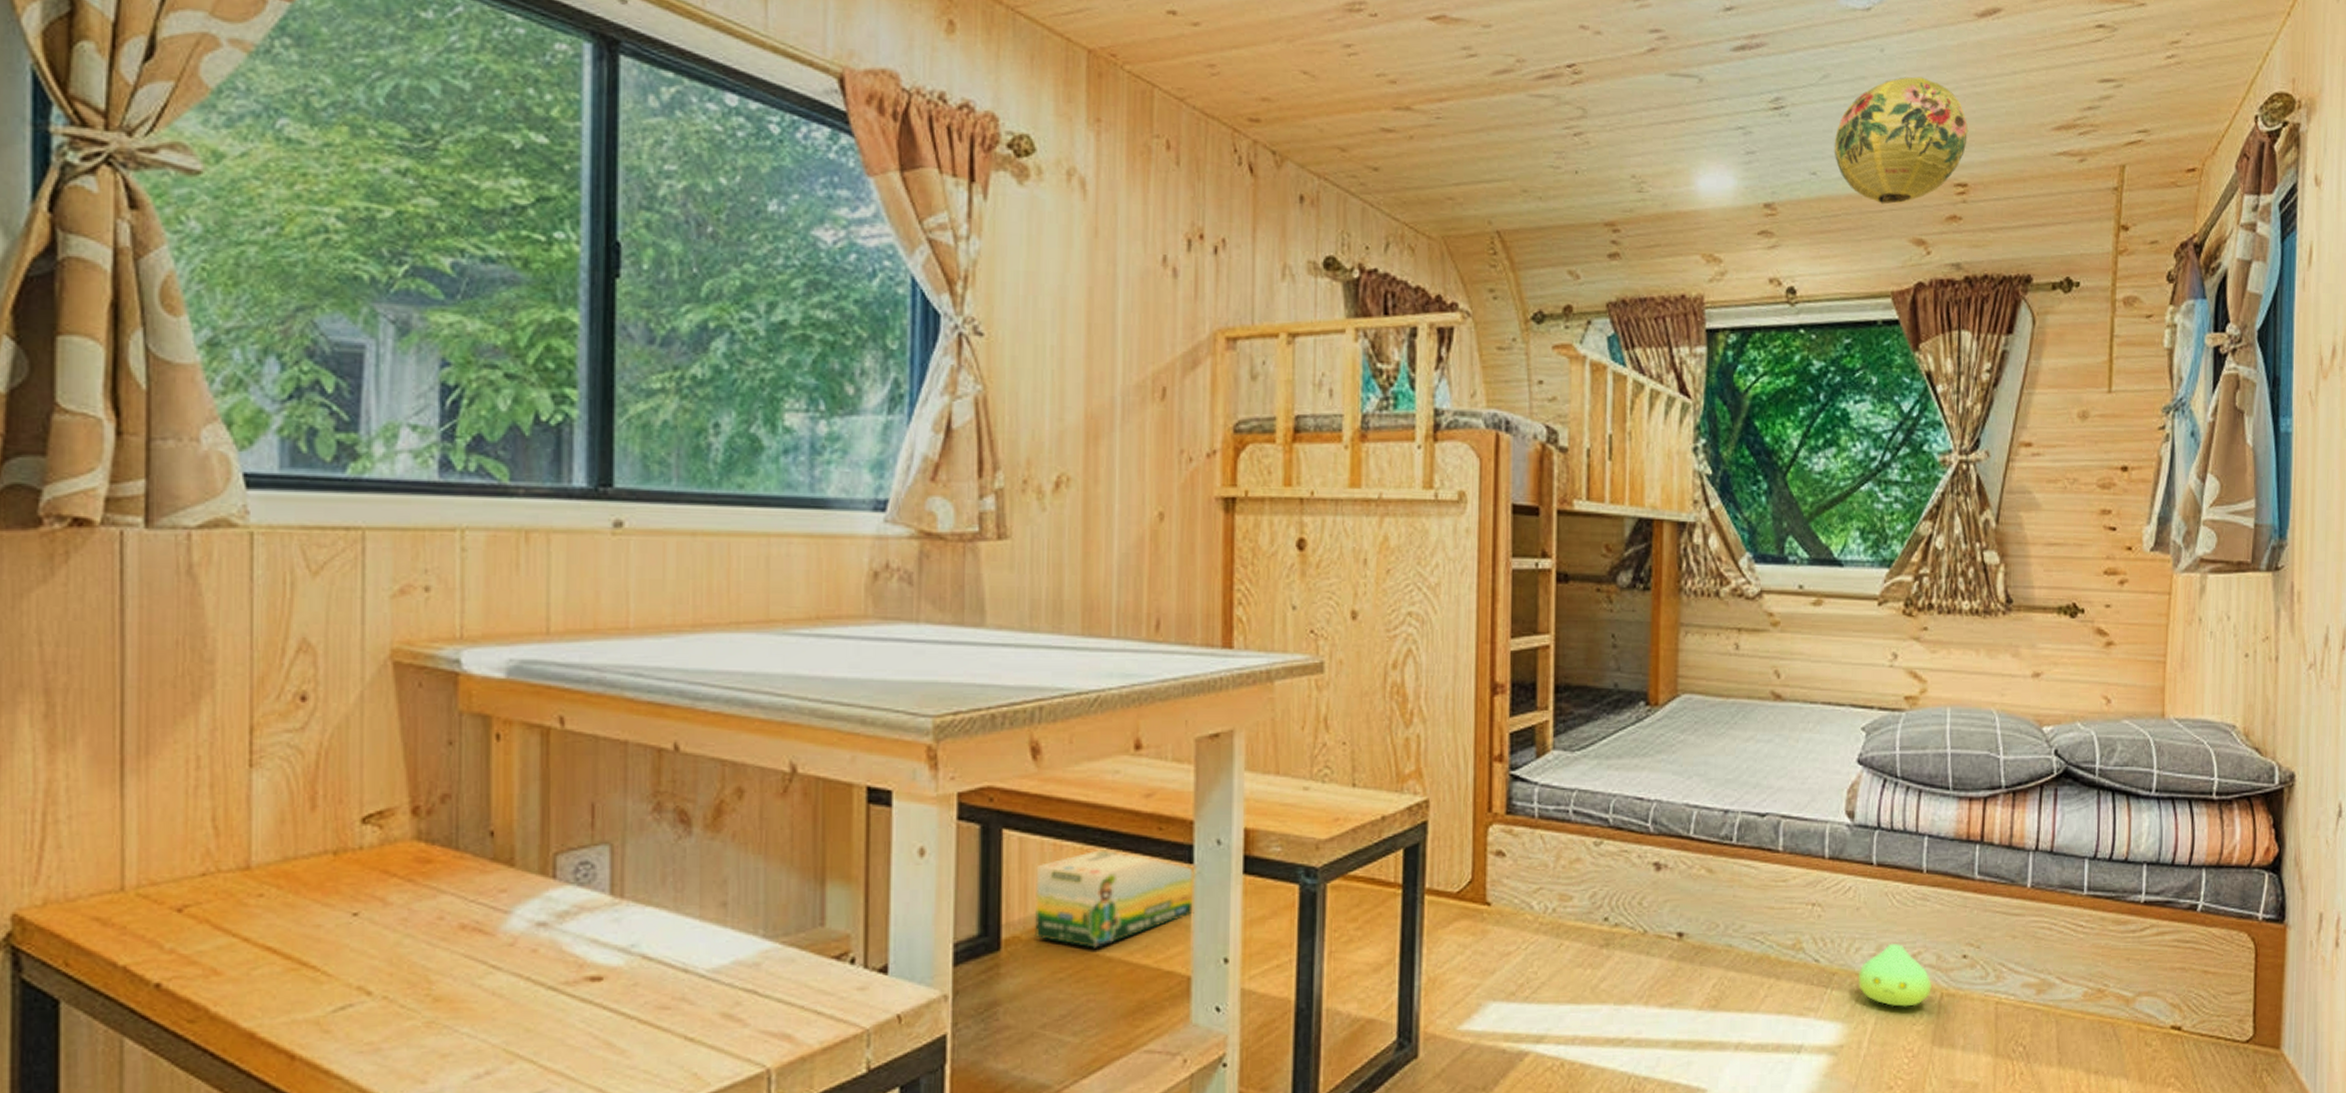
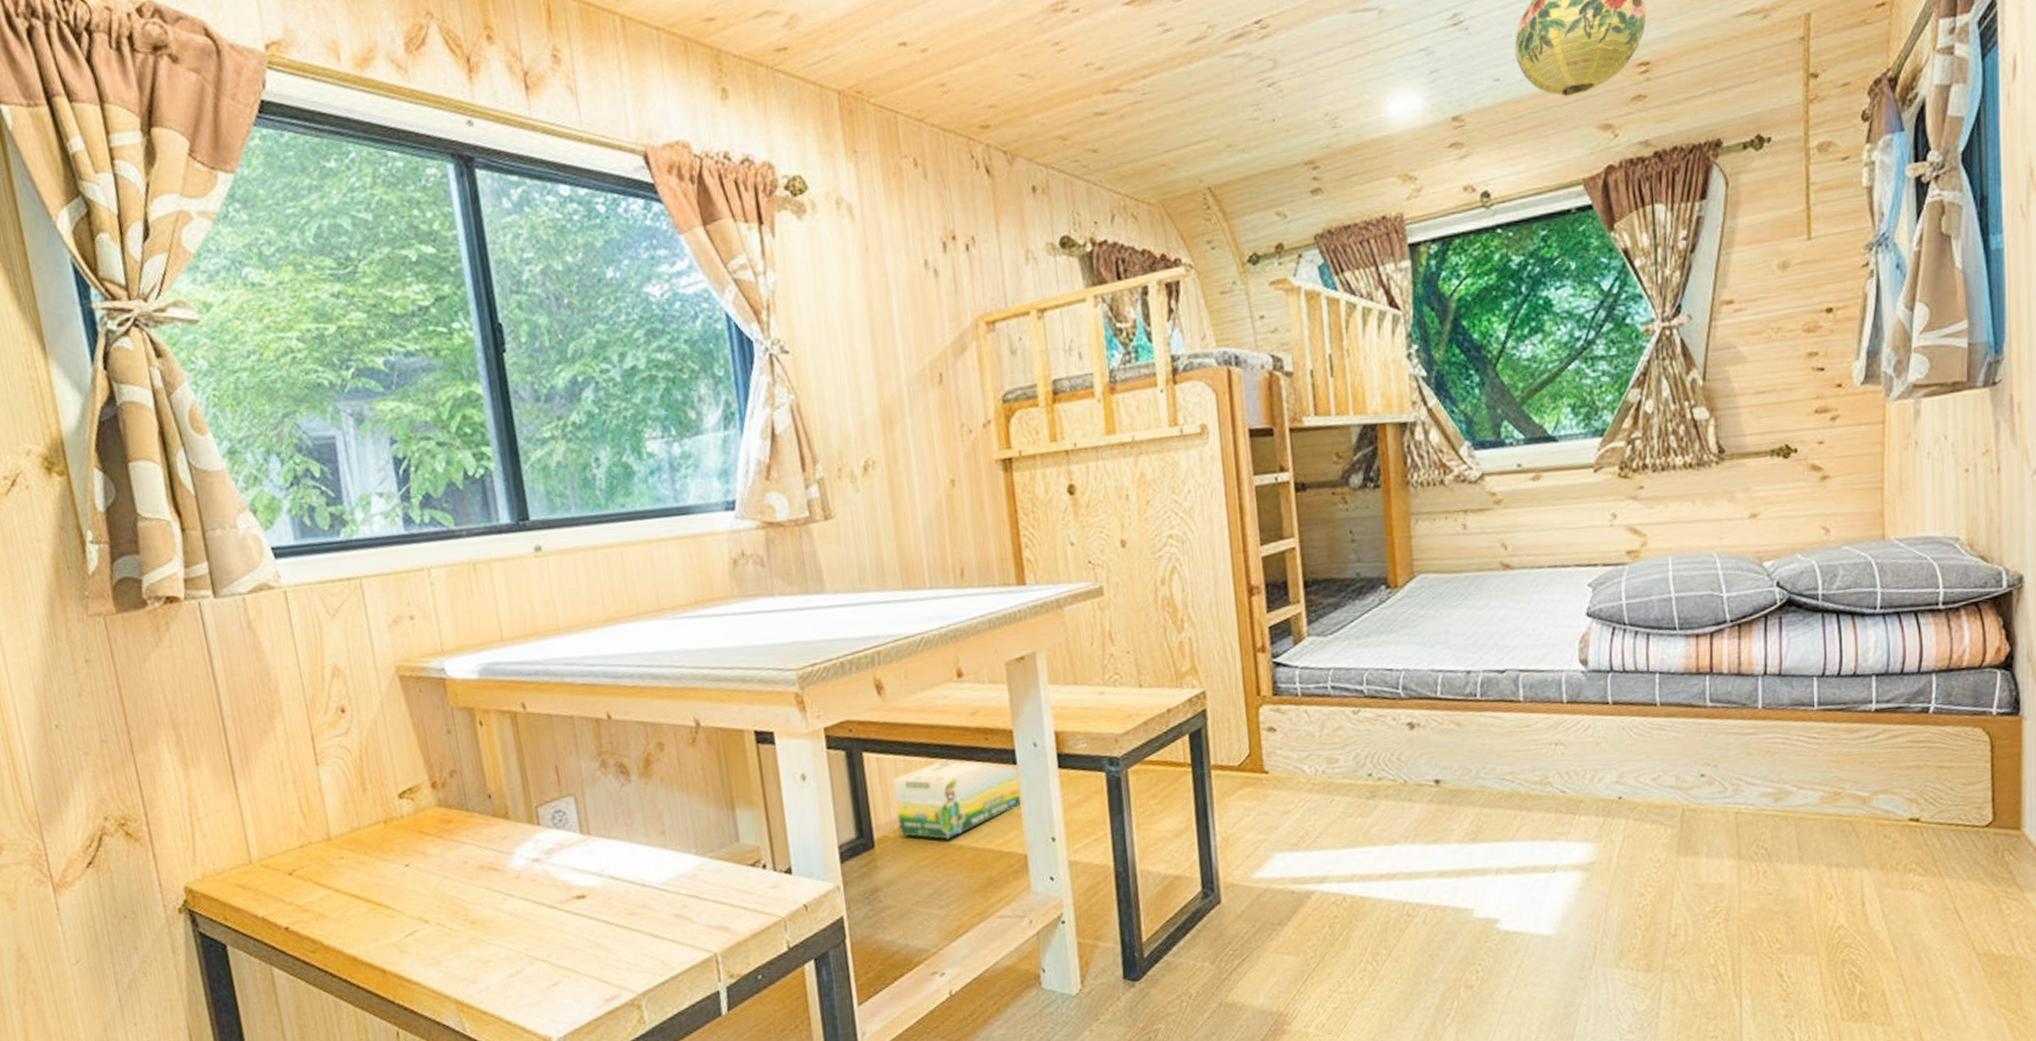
plush toy: present [1858,944,1932,1007] -> none [1603,770,1673,826]

